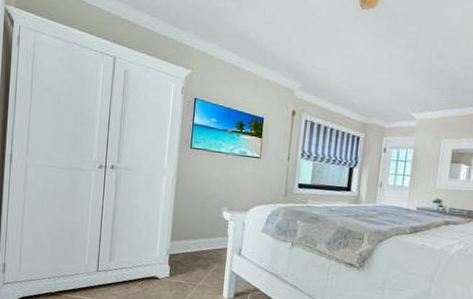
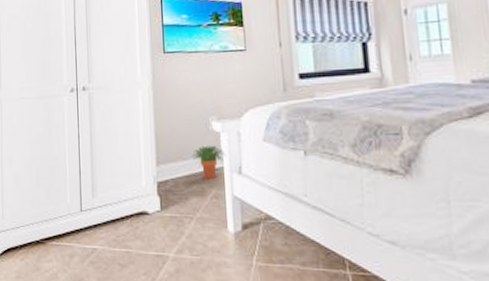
potted plant: none [201,229,231,257] -> present [191,145,226,179]

